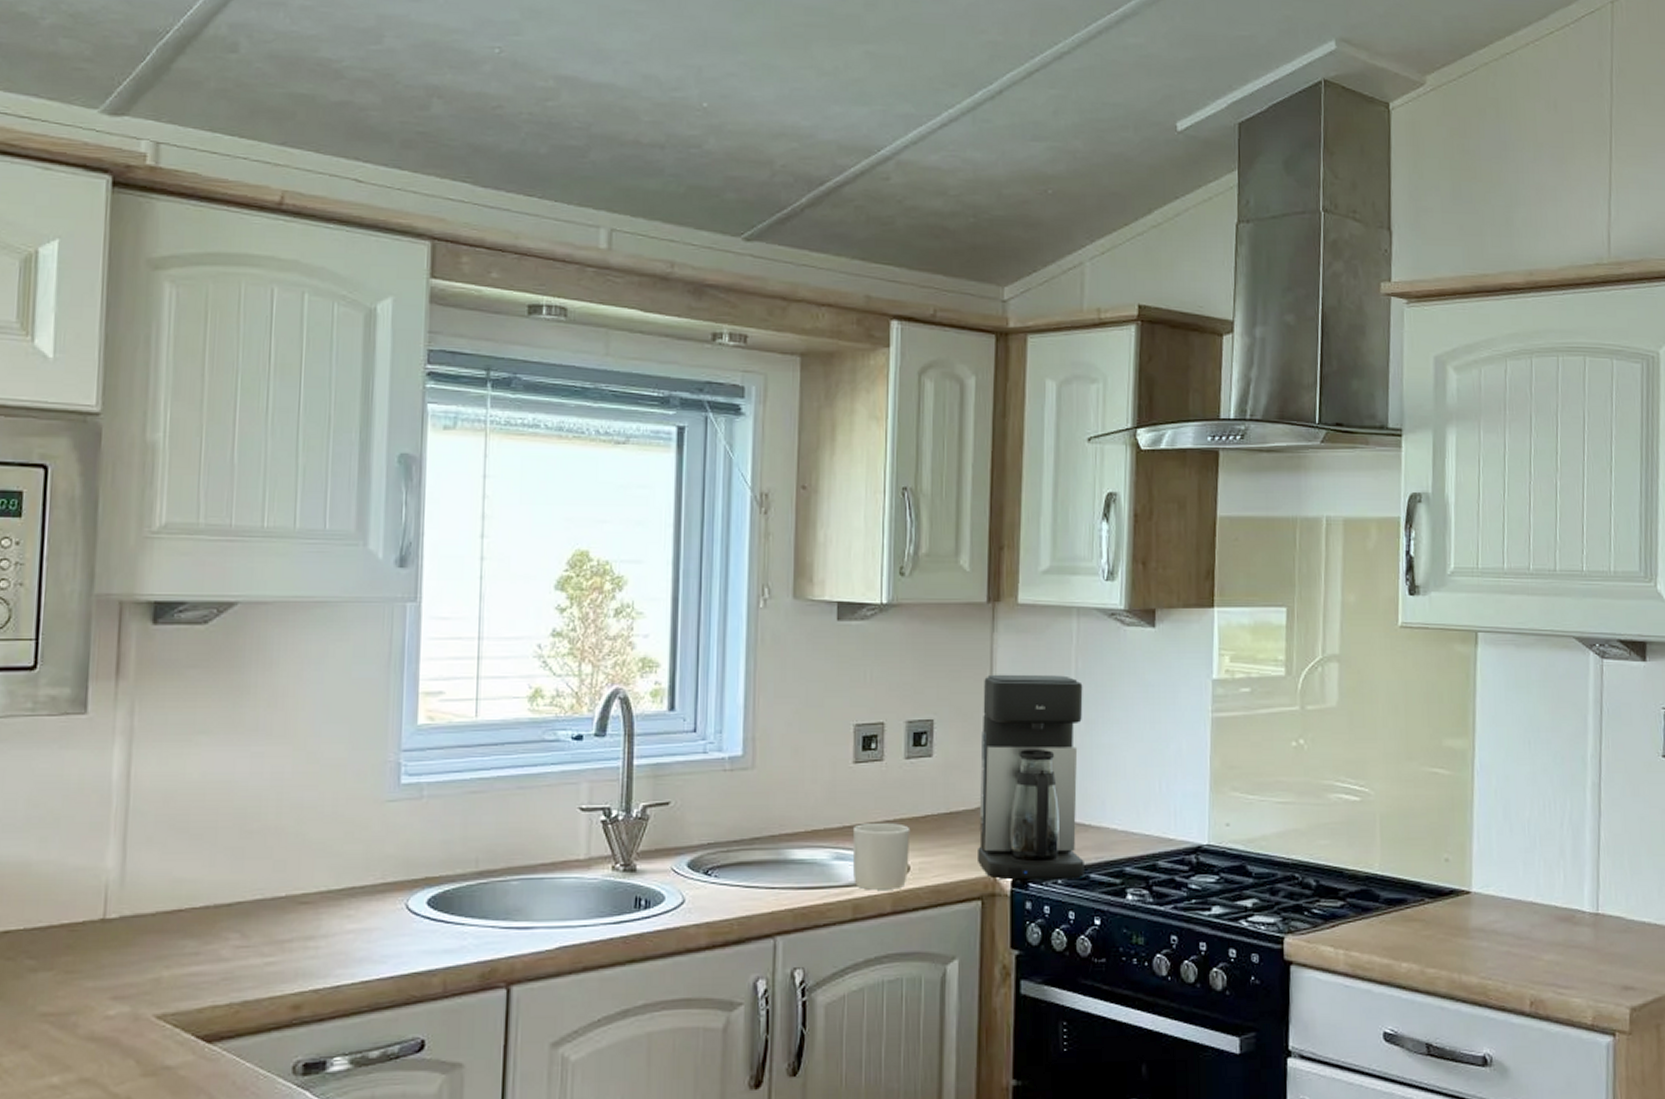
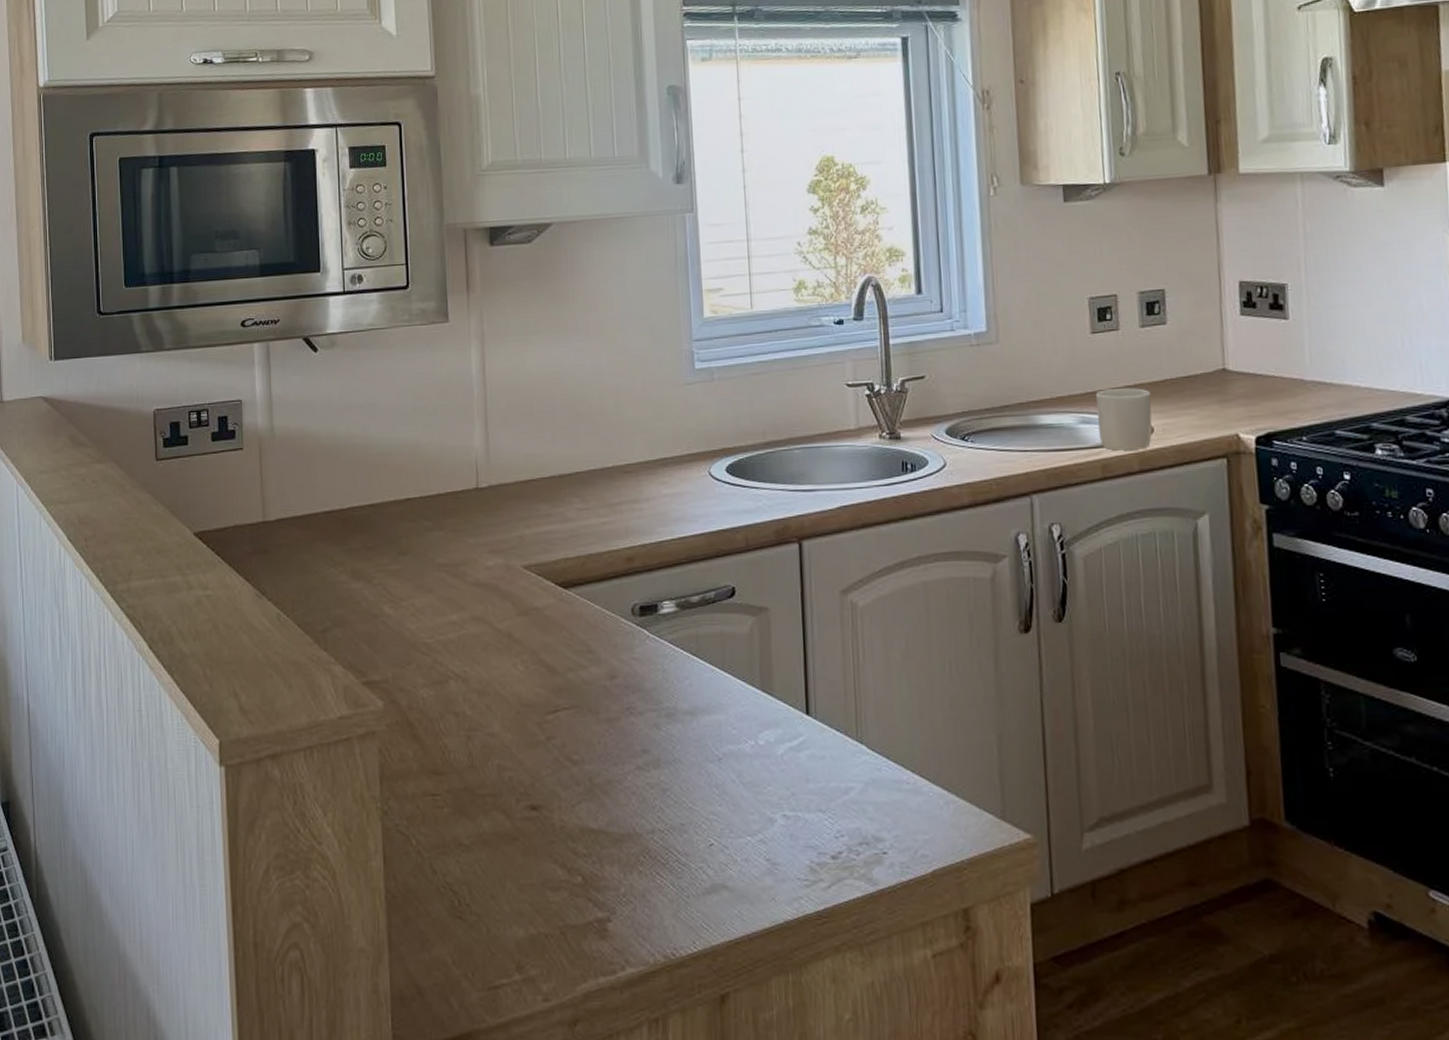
coffee maker: present [978,674,1084,881] -> none [1211,239,1330,439]

